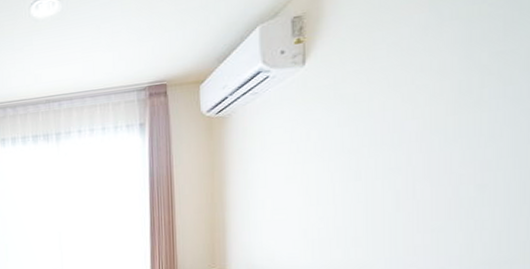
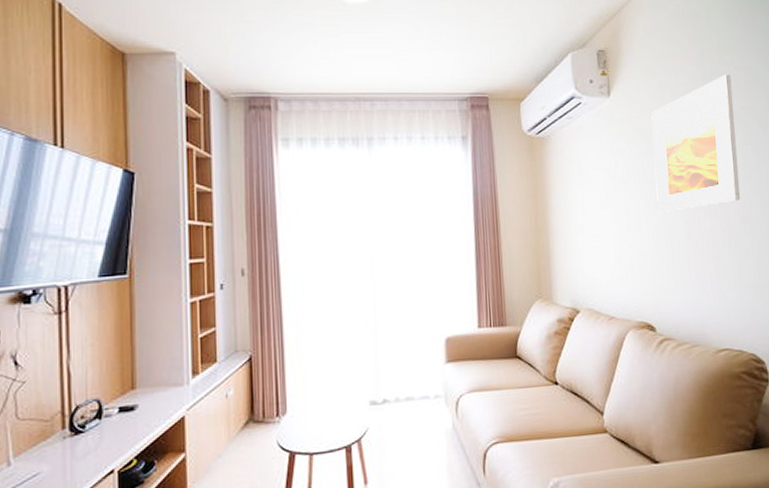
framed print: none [357,15,482,183] -> present [651,74,741,212]

